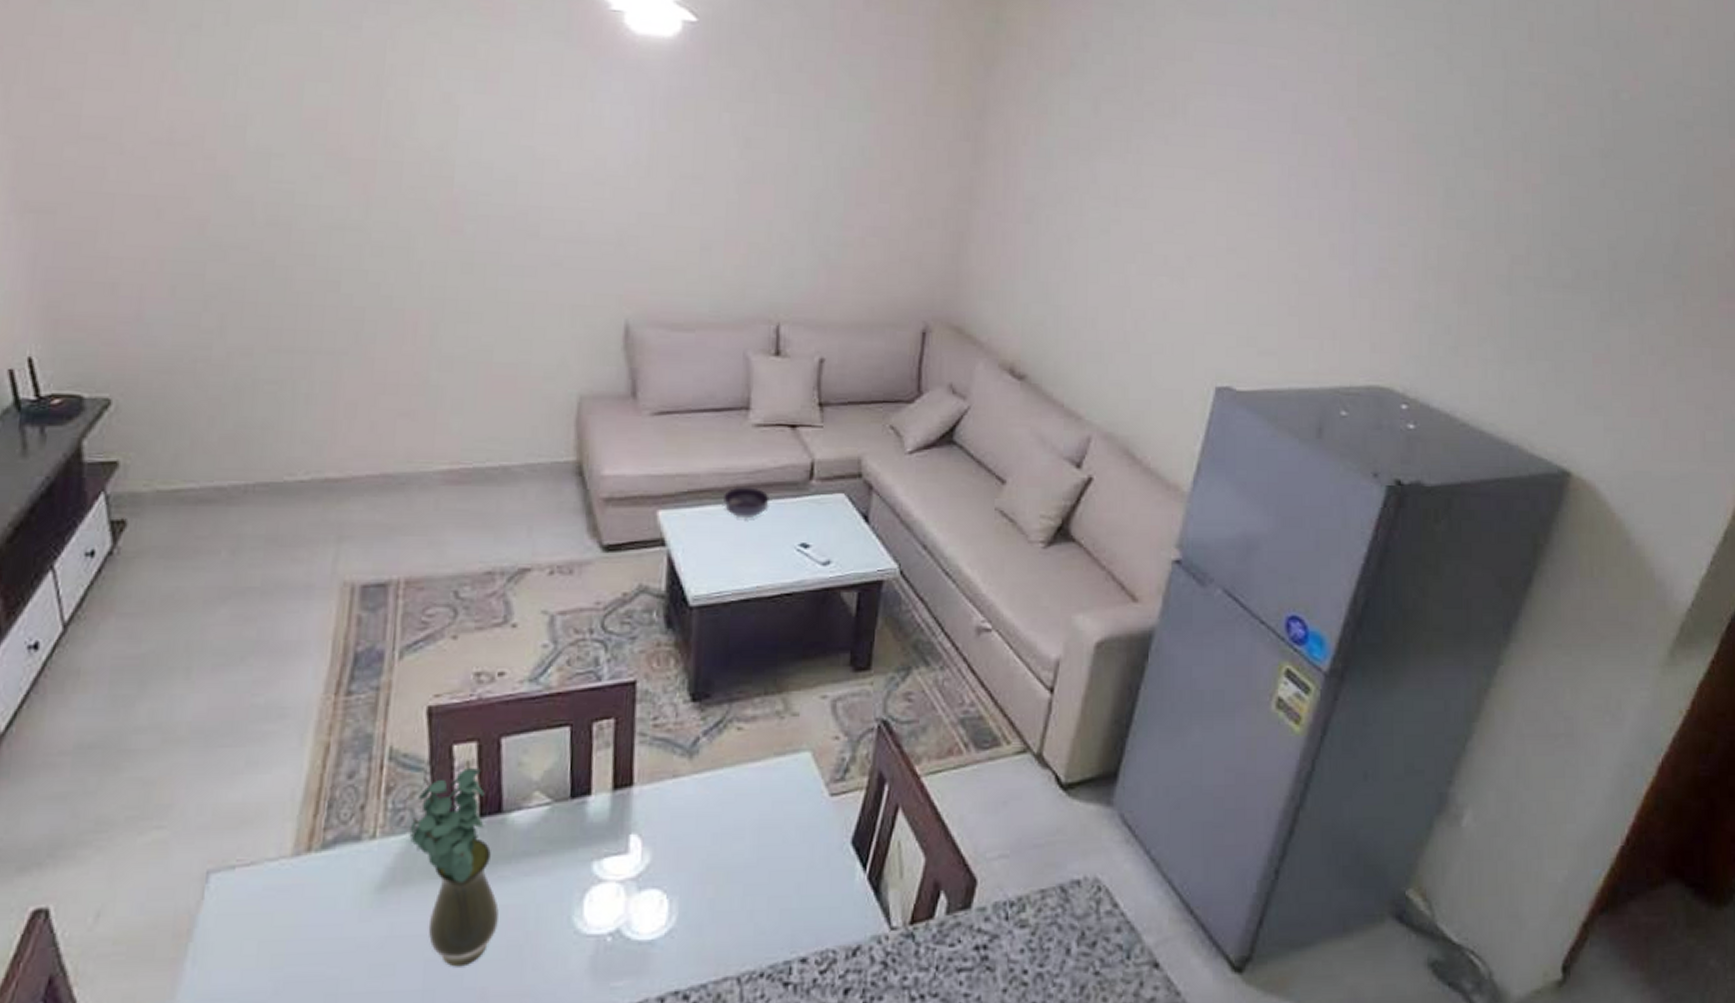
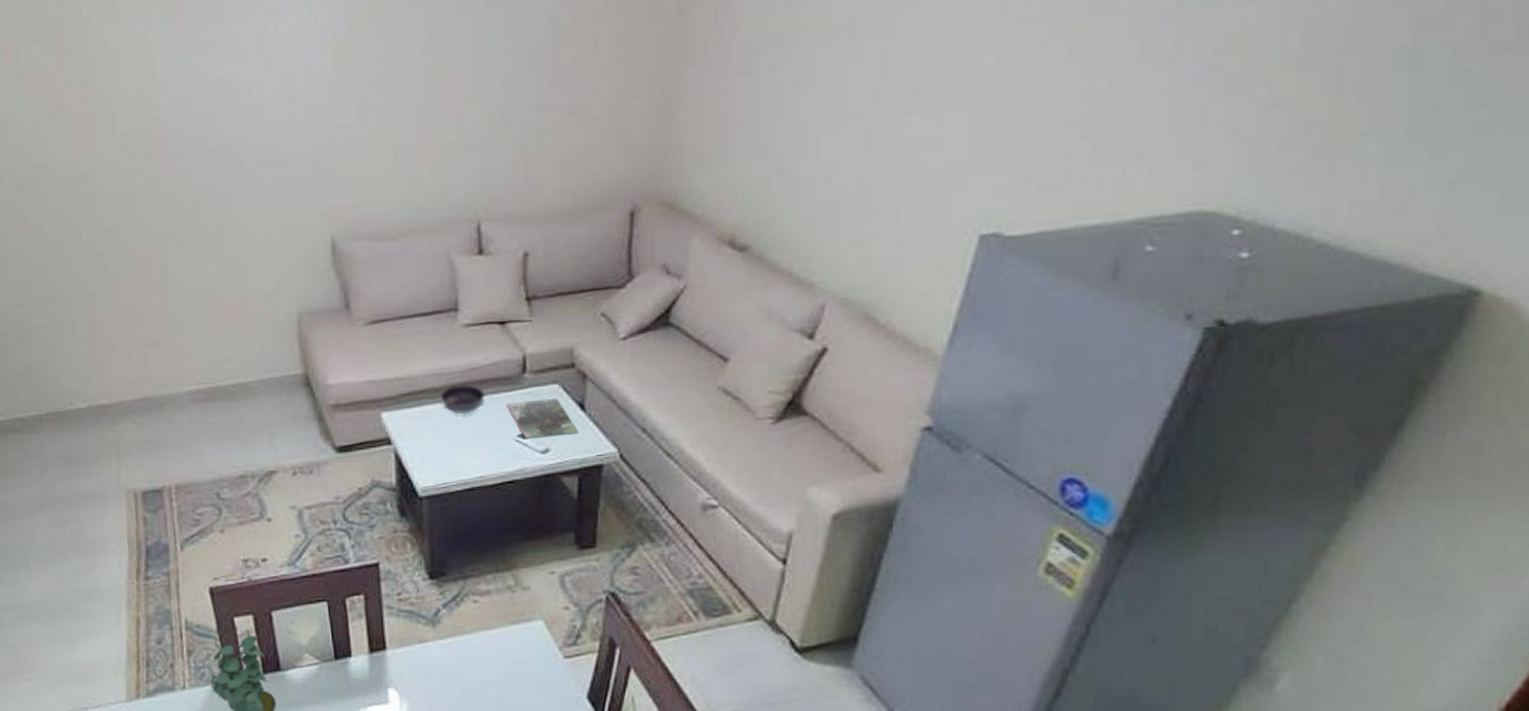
magazine: none [791,507,862,549] -> present [507,397,579,439]

